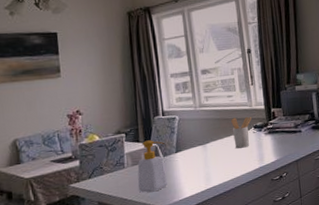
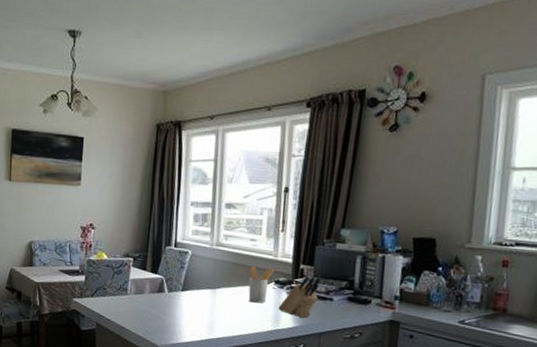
soap bottle: present [137,140,167,193] -> none [137,270,172,328]
knife block: none [260,115,290,152] -> present [278,275,322,318]

